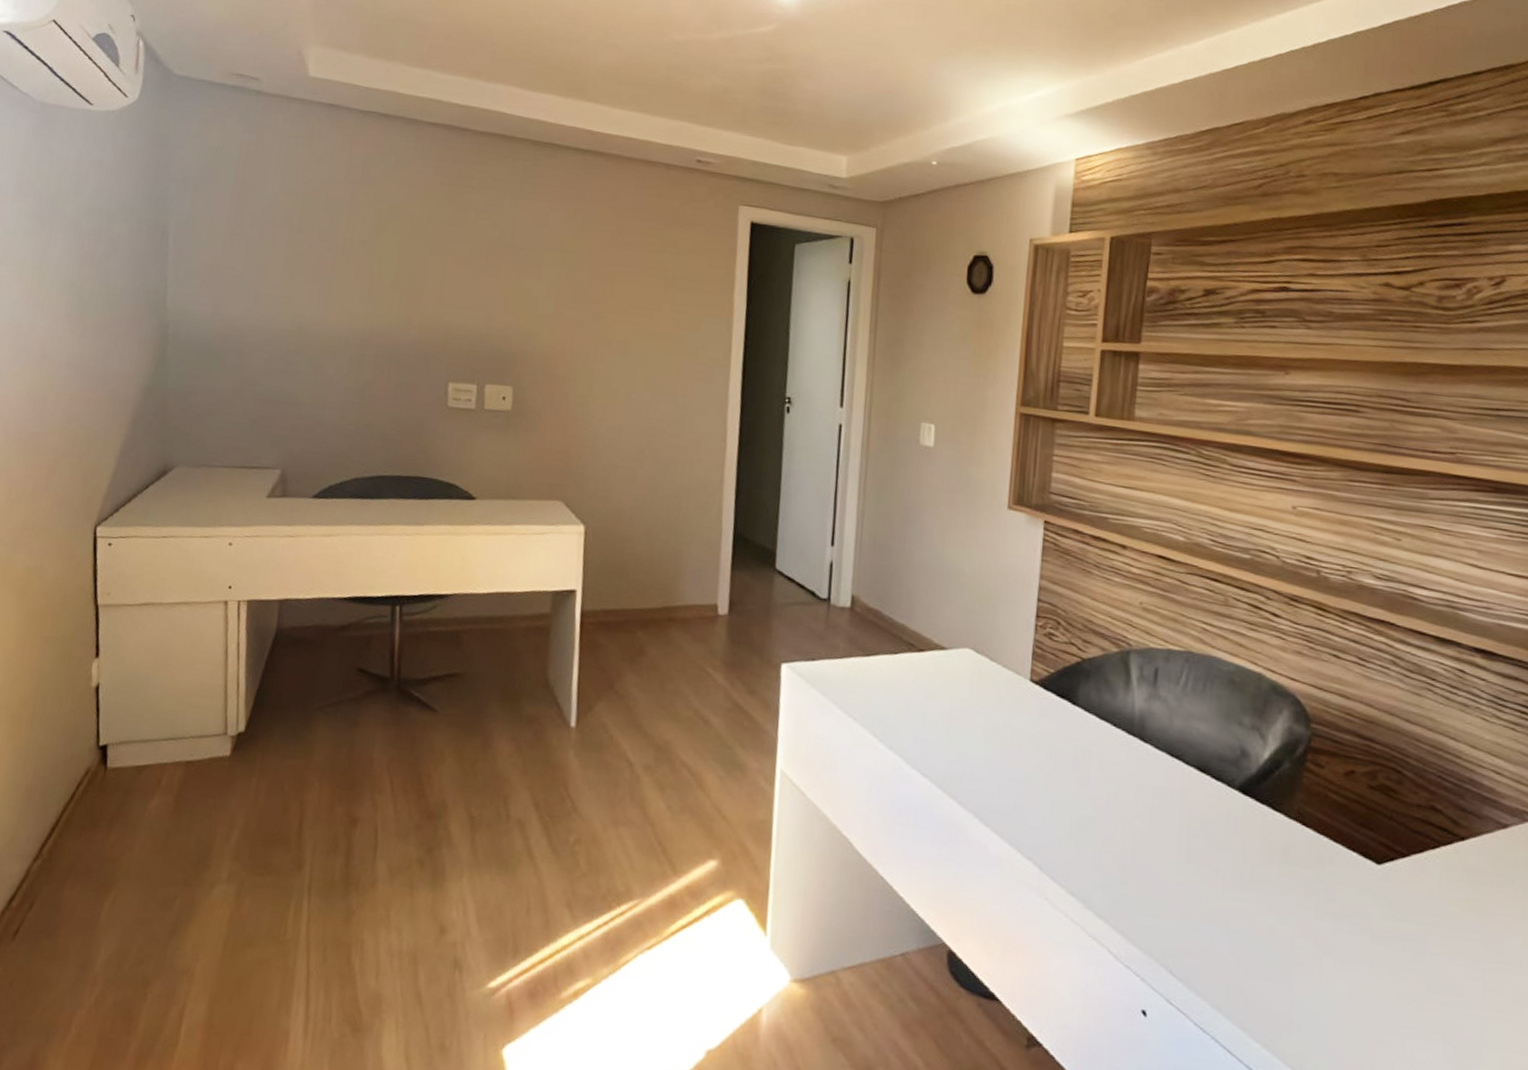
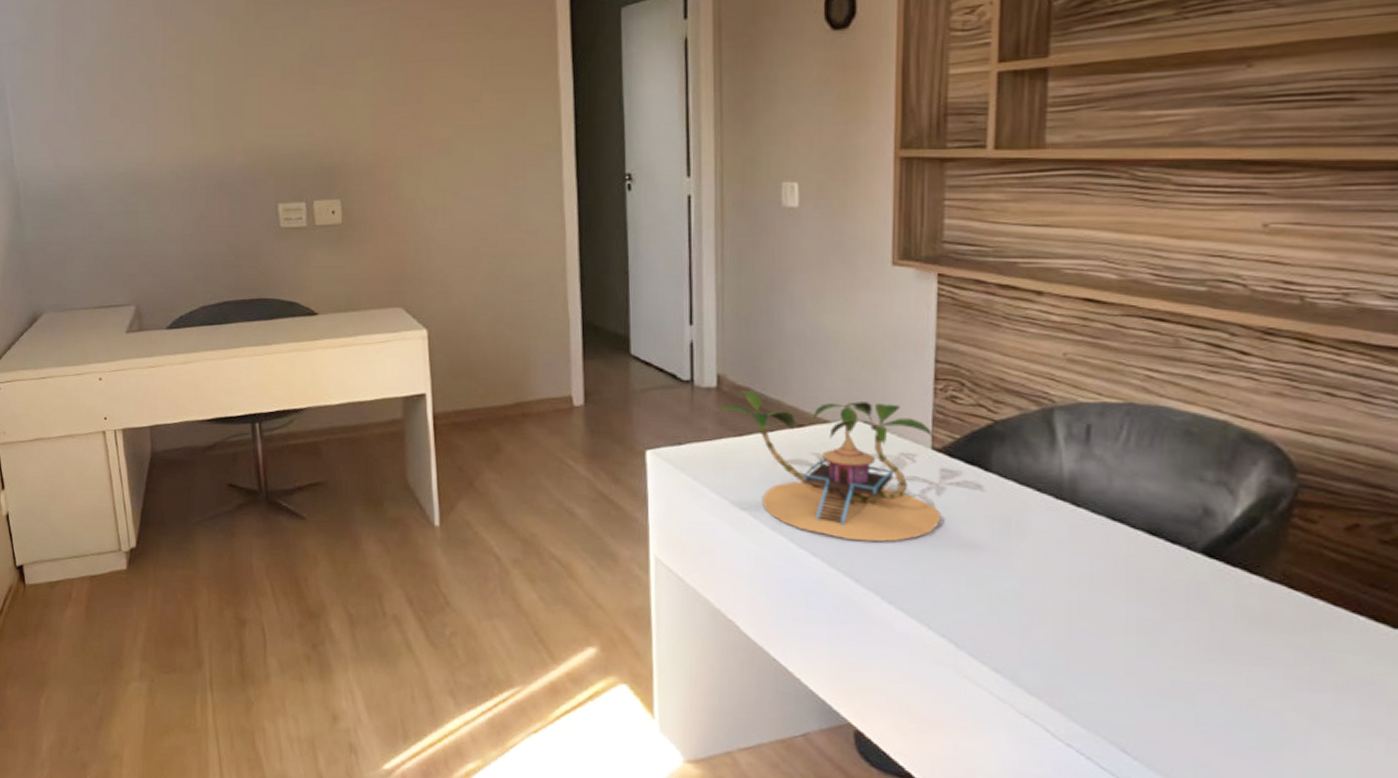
plant: none [846,613,1034,767] -> present [715,391,941,542]

